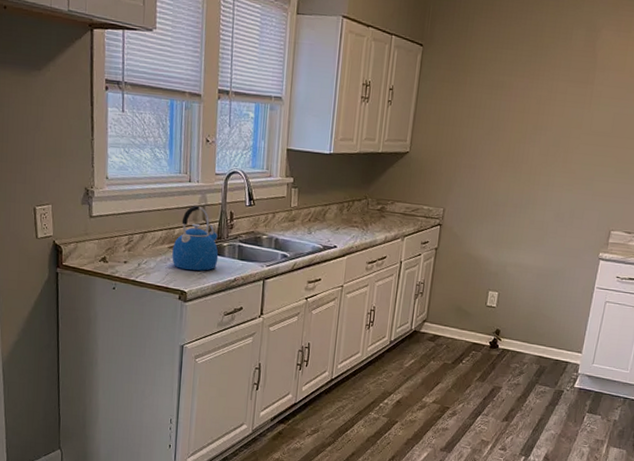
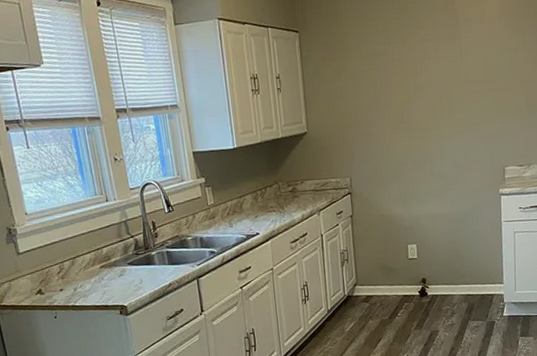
kettle: present [172,205,219,271] -> none [104,222,150,285]

